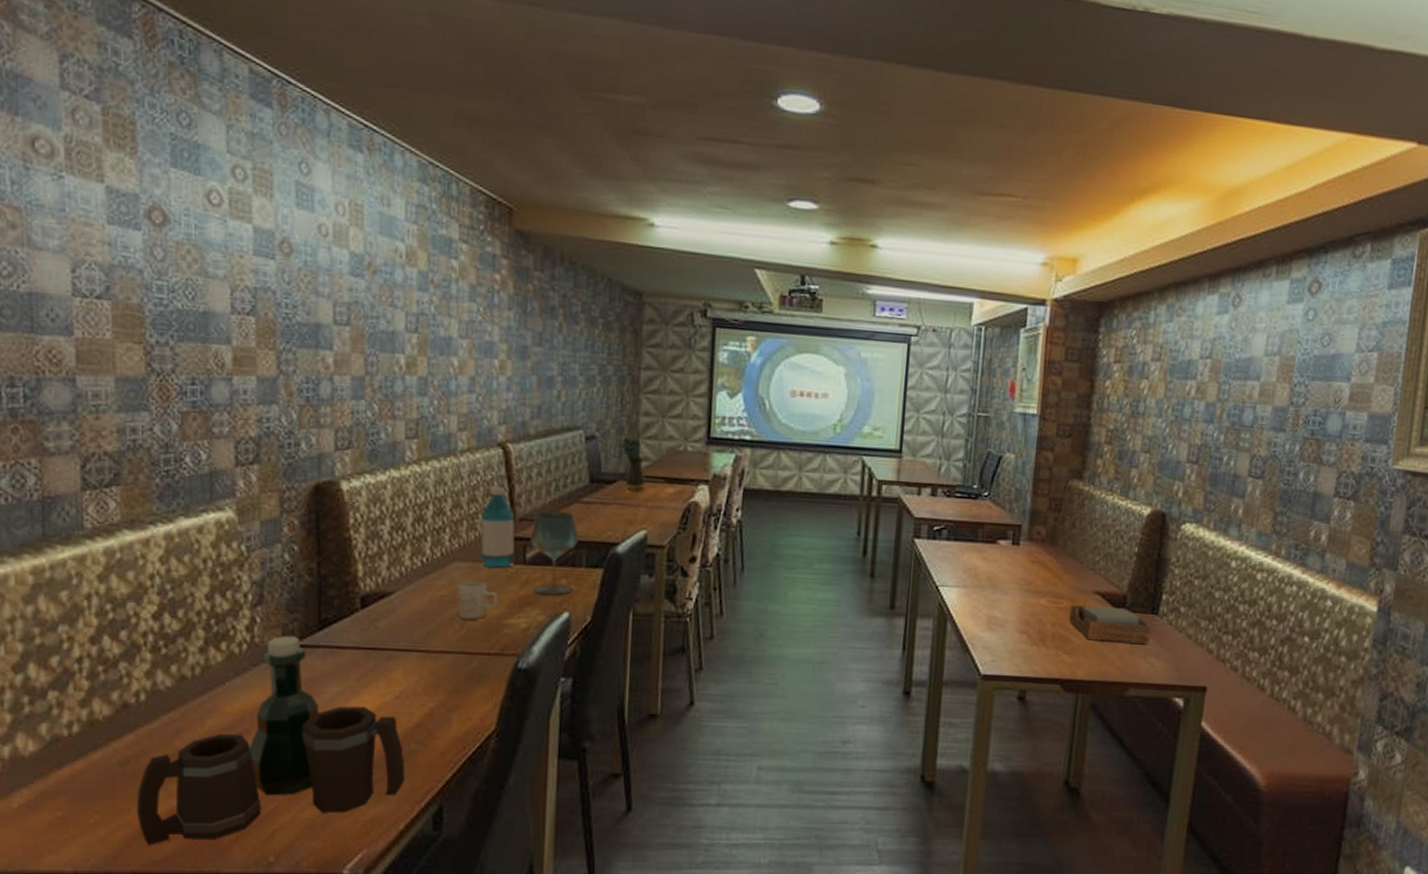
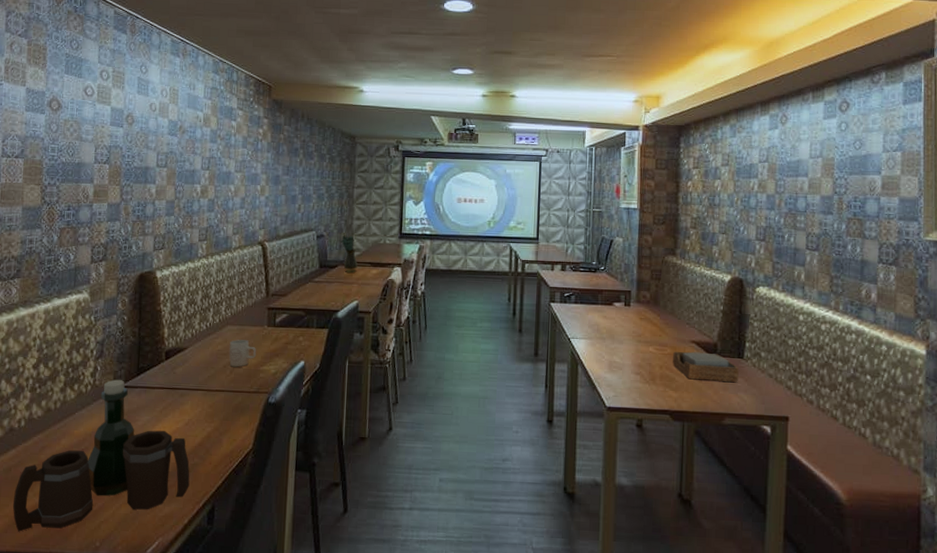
water bottle: present [481,487,515,569] -> none [245,272,269,331]
wine glass: present [530,511,579,597] -> none [279,288,312,350]

